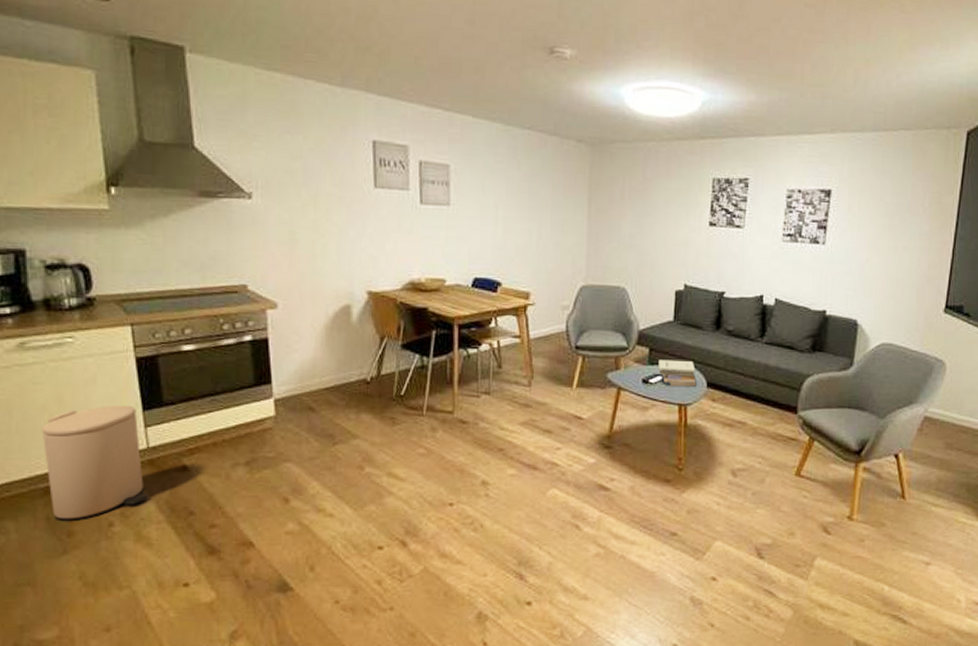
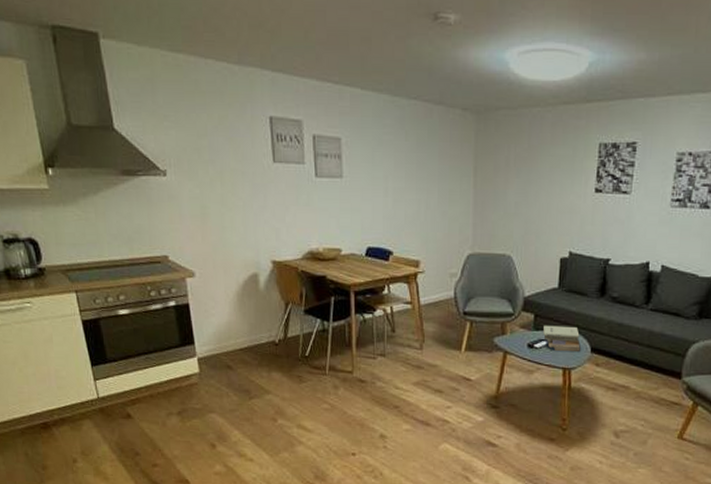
pedal bin: present [41,405,148,521] -> none [14,361,102,457]

